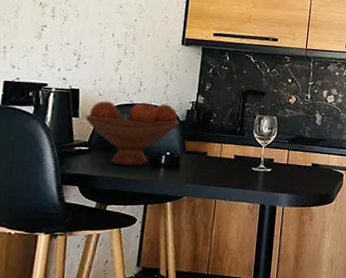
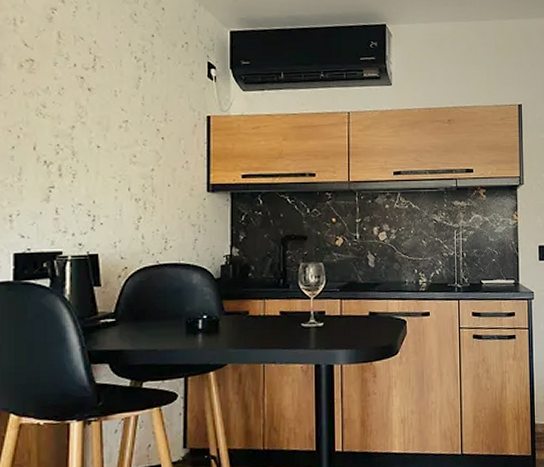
fruit bowl: present [85,101,180,166] -> none [108,261,215,336]

